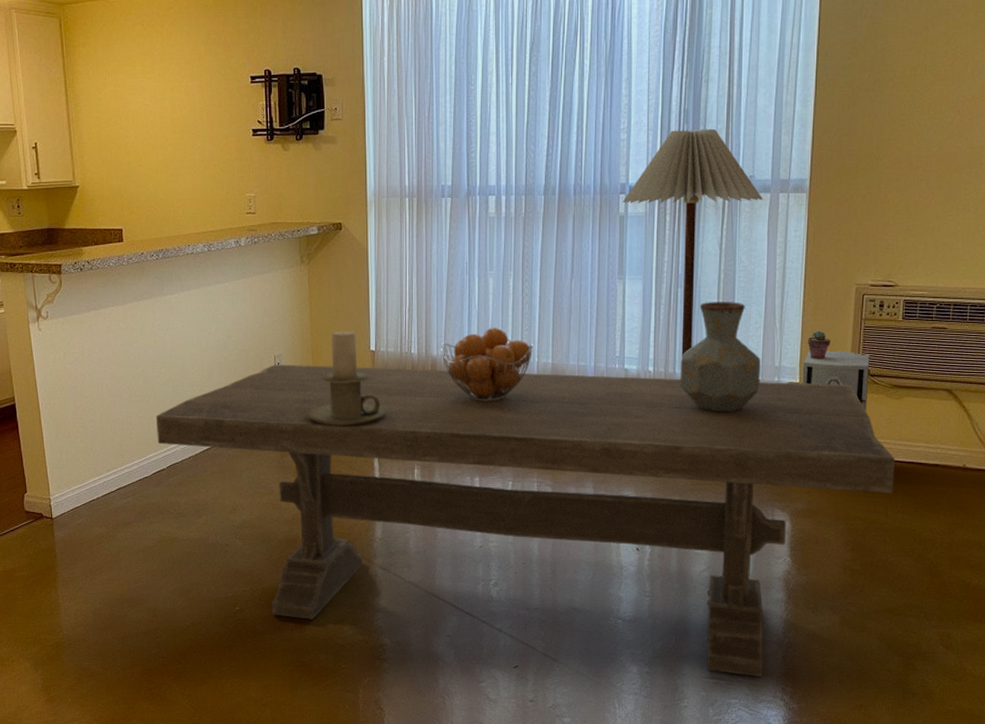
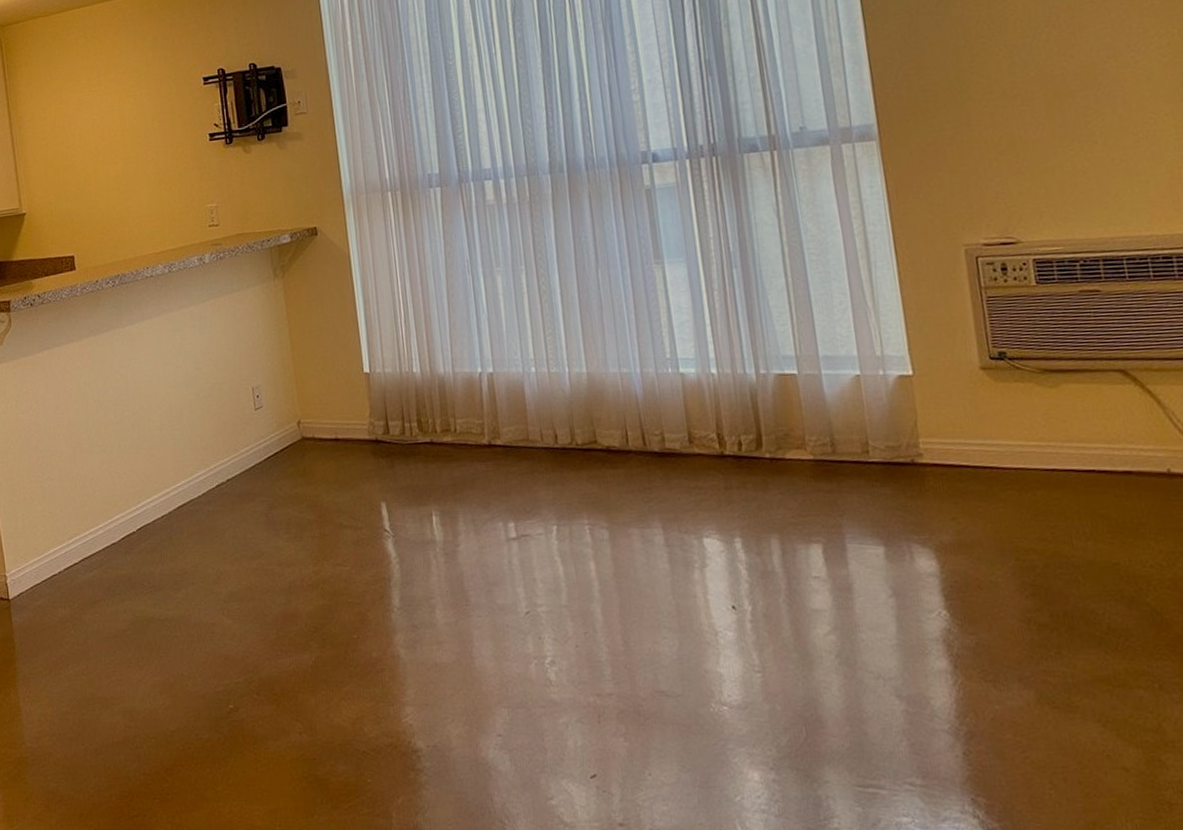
dining table: present [156,364,895,677] -> none [122,373,1075,783]
candle holder: present [306,331,388,426] -> none [294,351,392,468]
fruit basket: present [440,327,534,402] -> none [447,333,561,427]
floor lamp: present [622,128,764,358] -> none [646,77,823,354]
vase: present [680,302,761,413] -> none [750,279,861,421]
air purifier: present [802,351,870,412] -> none [912,329,1013,407]
potted succulent: present [807,331,830,359] -> none [912,307,945,344]

